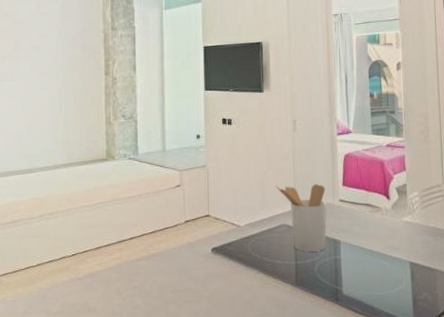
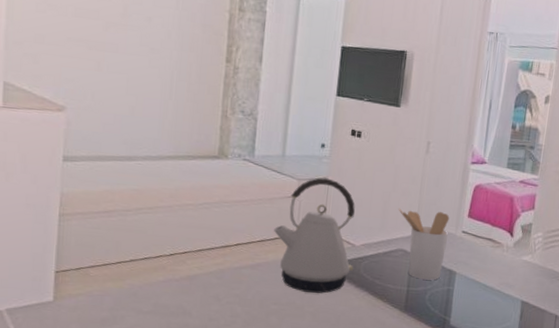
kettle: none [162,166,242,277] -> present [273,177,355,294]

